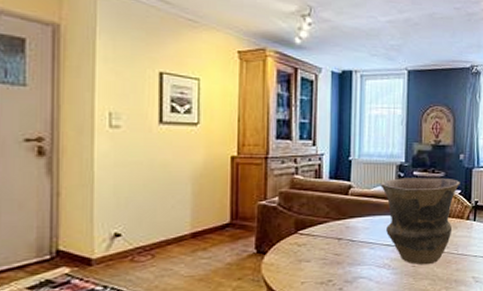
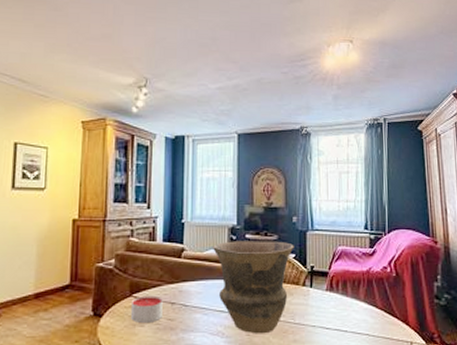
candle: none [297,232,329,259] -> present [131,295,163,323]

